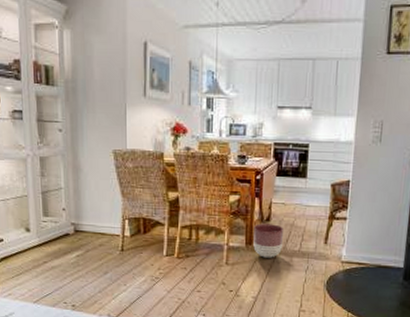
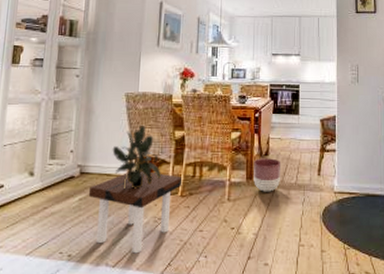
side table: none [85,230,178,308] -> present [88,170,183,254]
potted plant: none [104,184,156,249] -> present [112,125,161,190]

